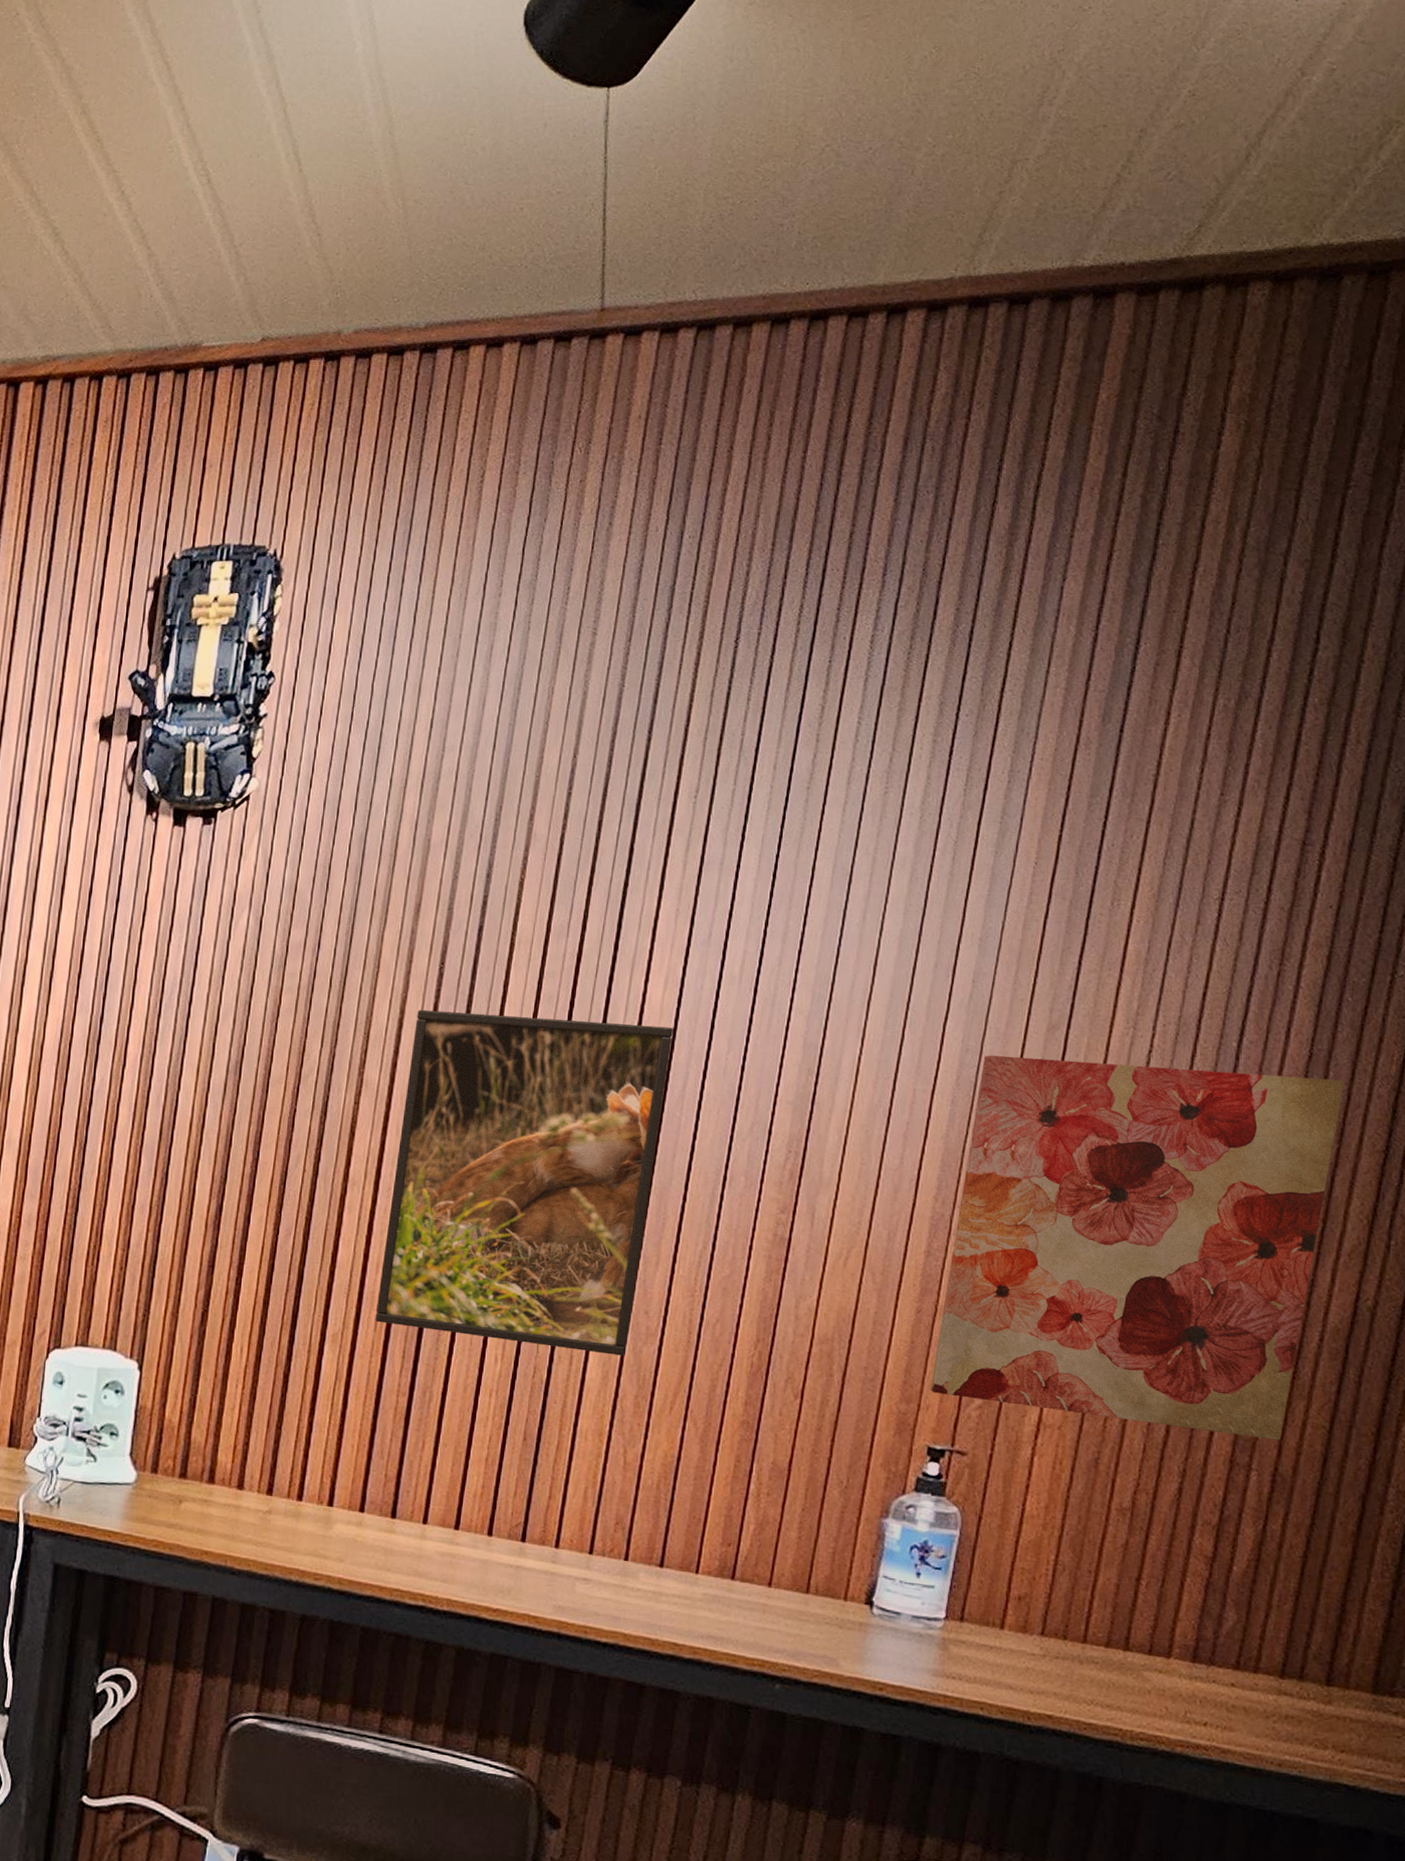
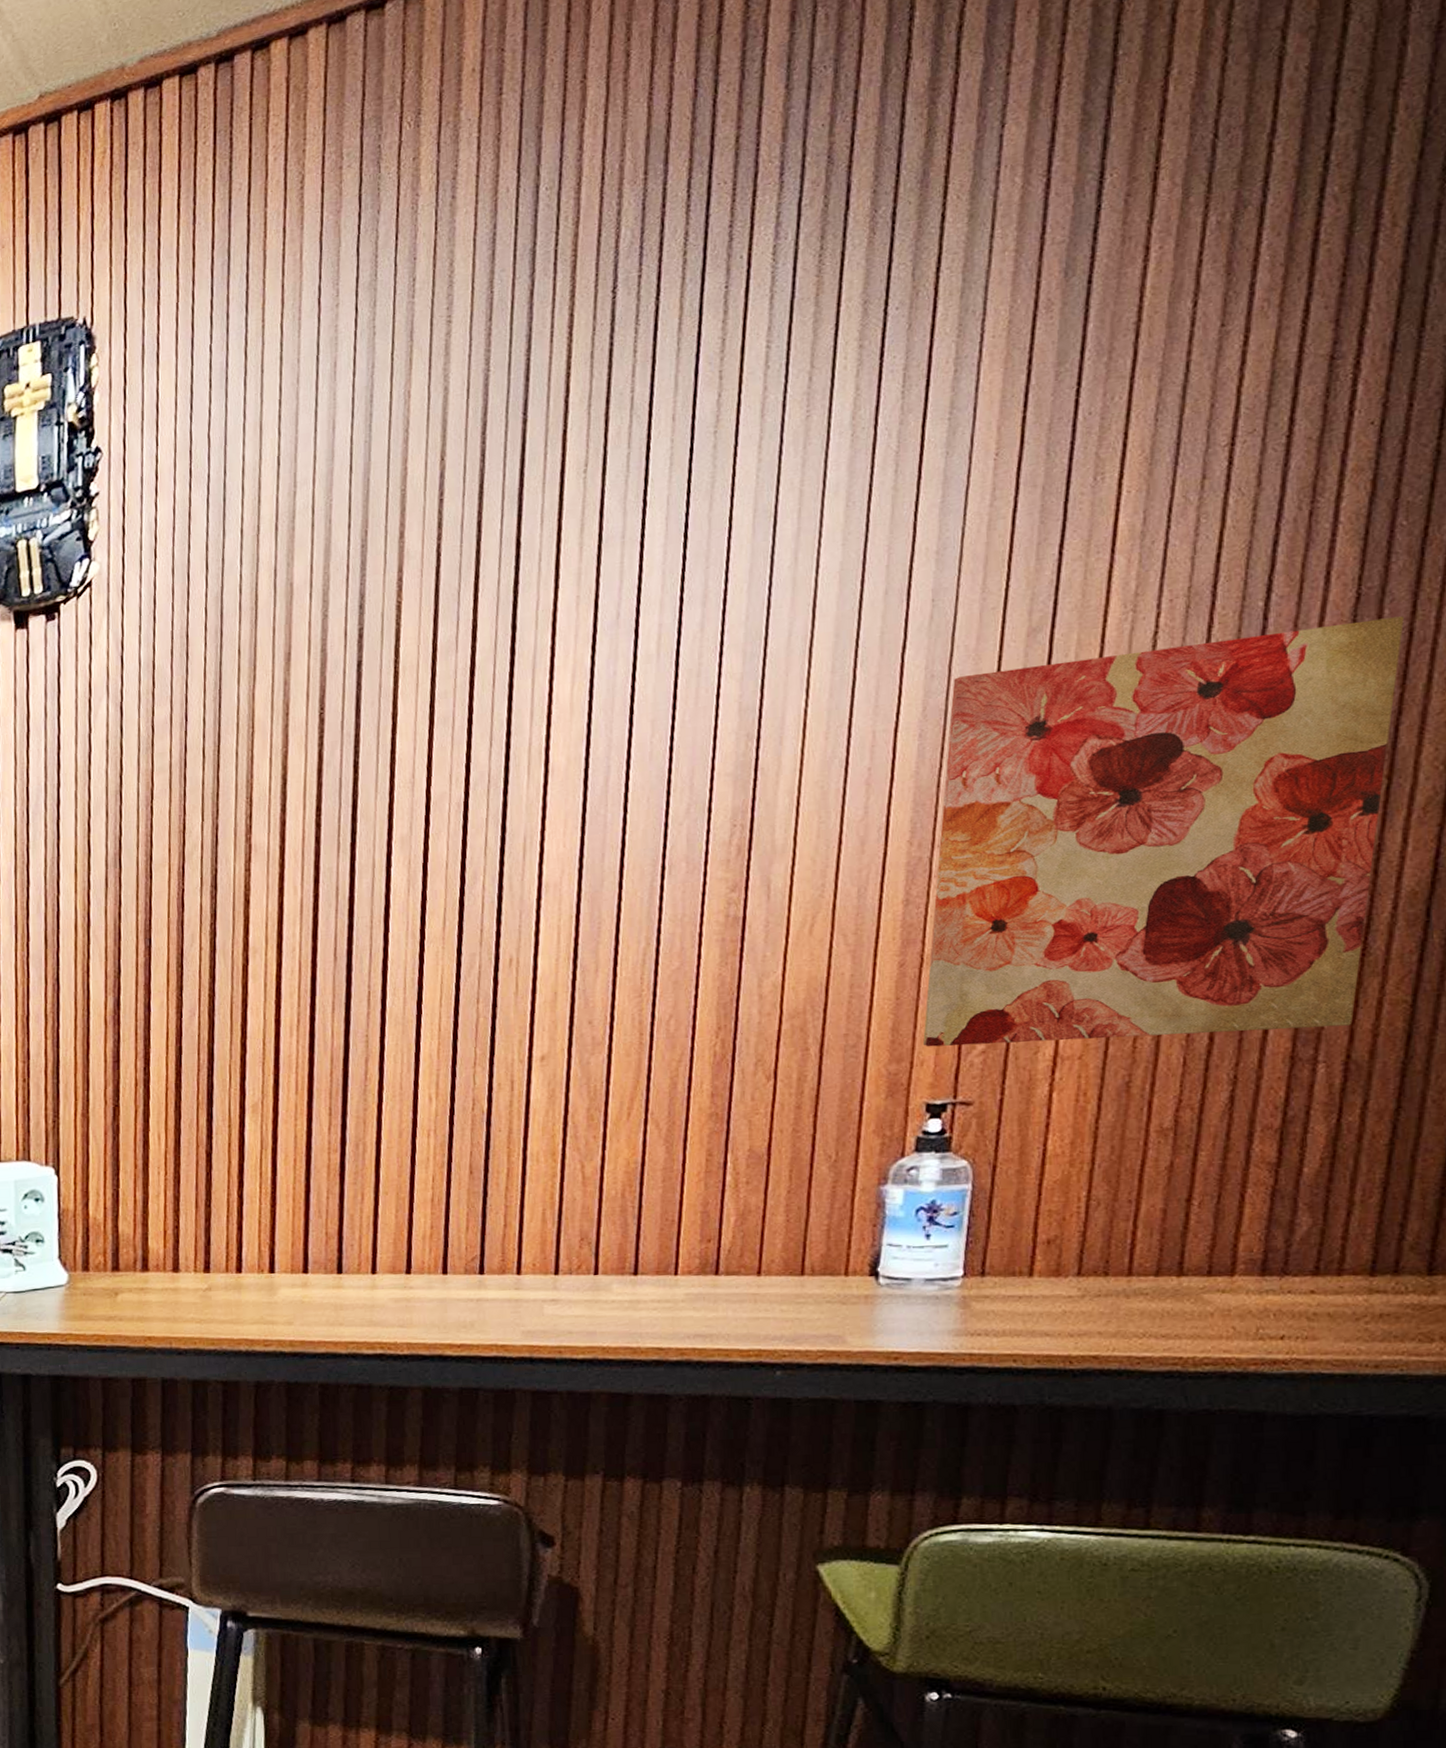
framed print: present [375,1009,674,1356] -> none [295,722,588,1085]

